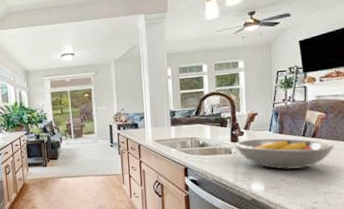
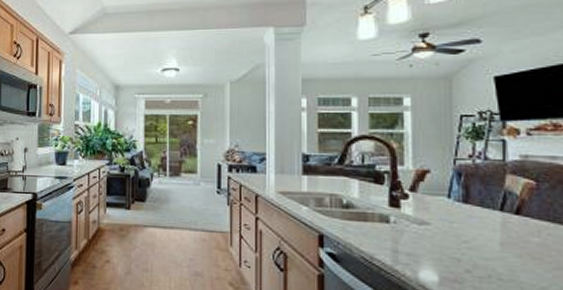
fruit bowl: present [234,138,334,169] -> none [394,205,551,258]

